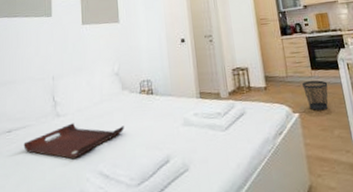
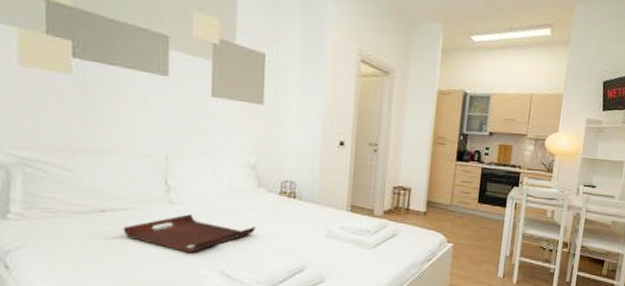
wastebasket: present [302,80,328,111] -> none [464,214,491,245]

